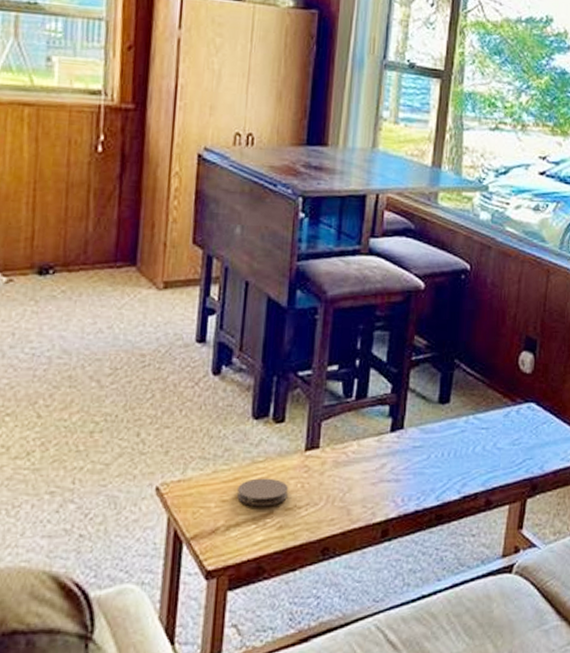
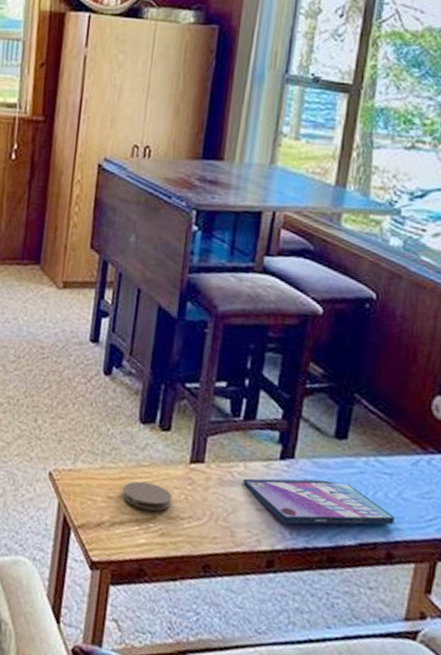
video game case: none [357,444,492,493] -> present [243,478,395,525]

